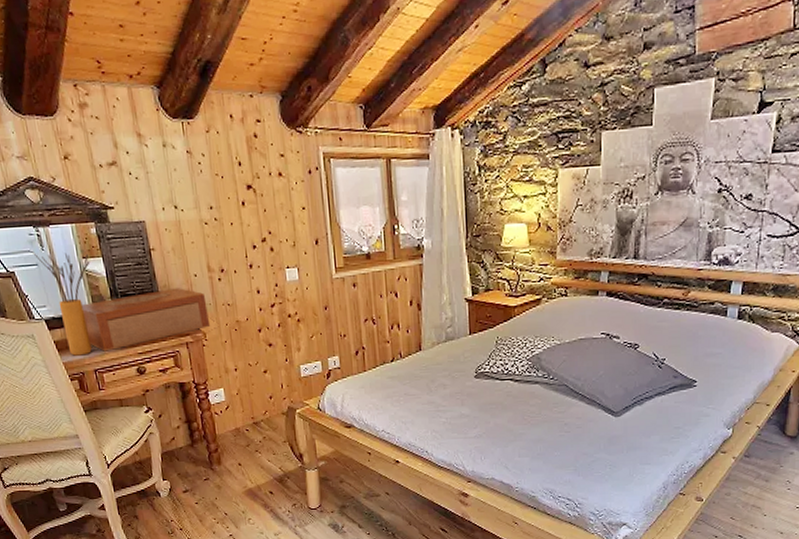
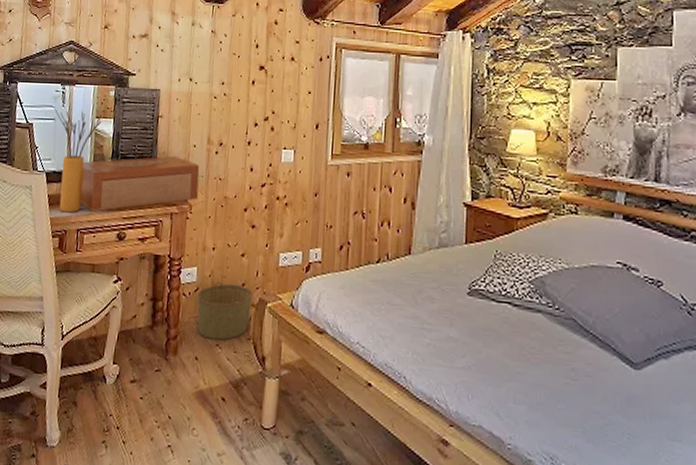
basket: none [229,397,282,447] -> present [197,282,254,341]

